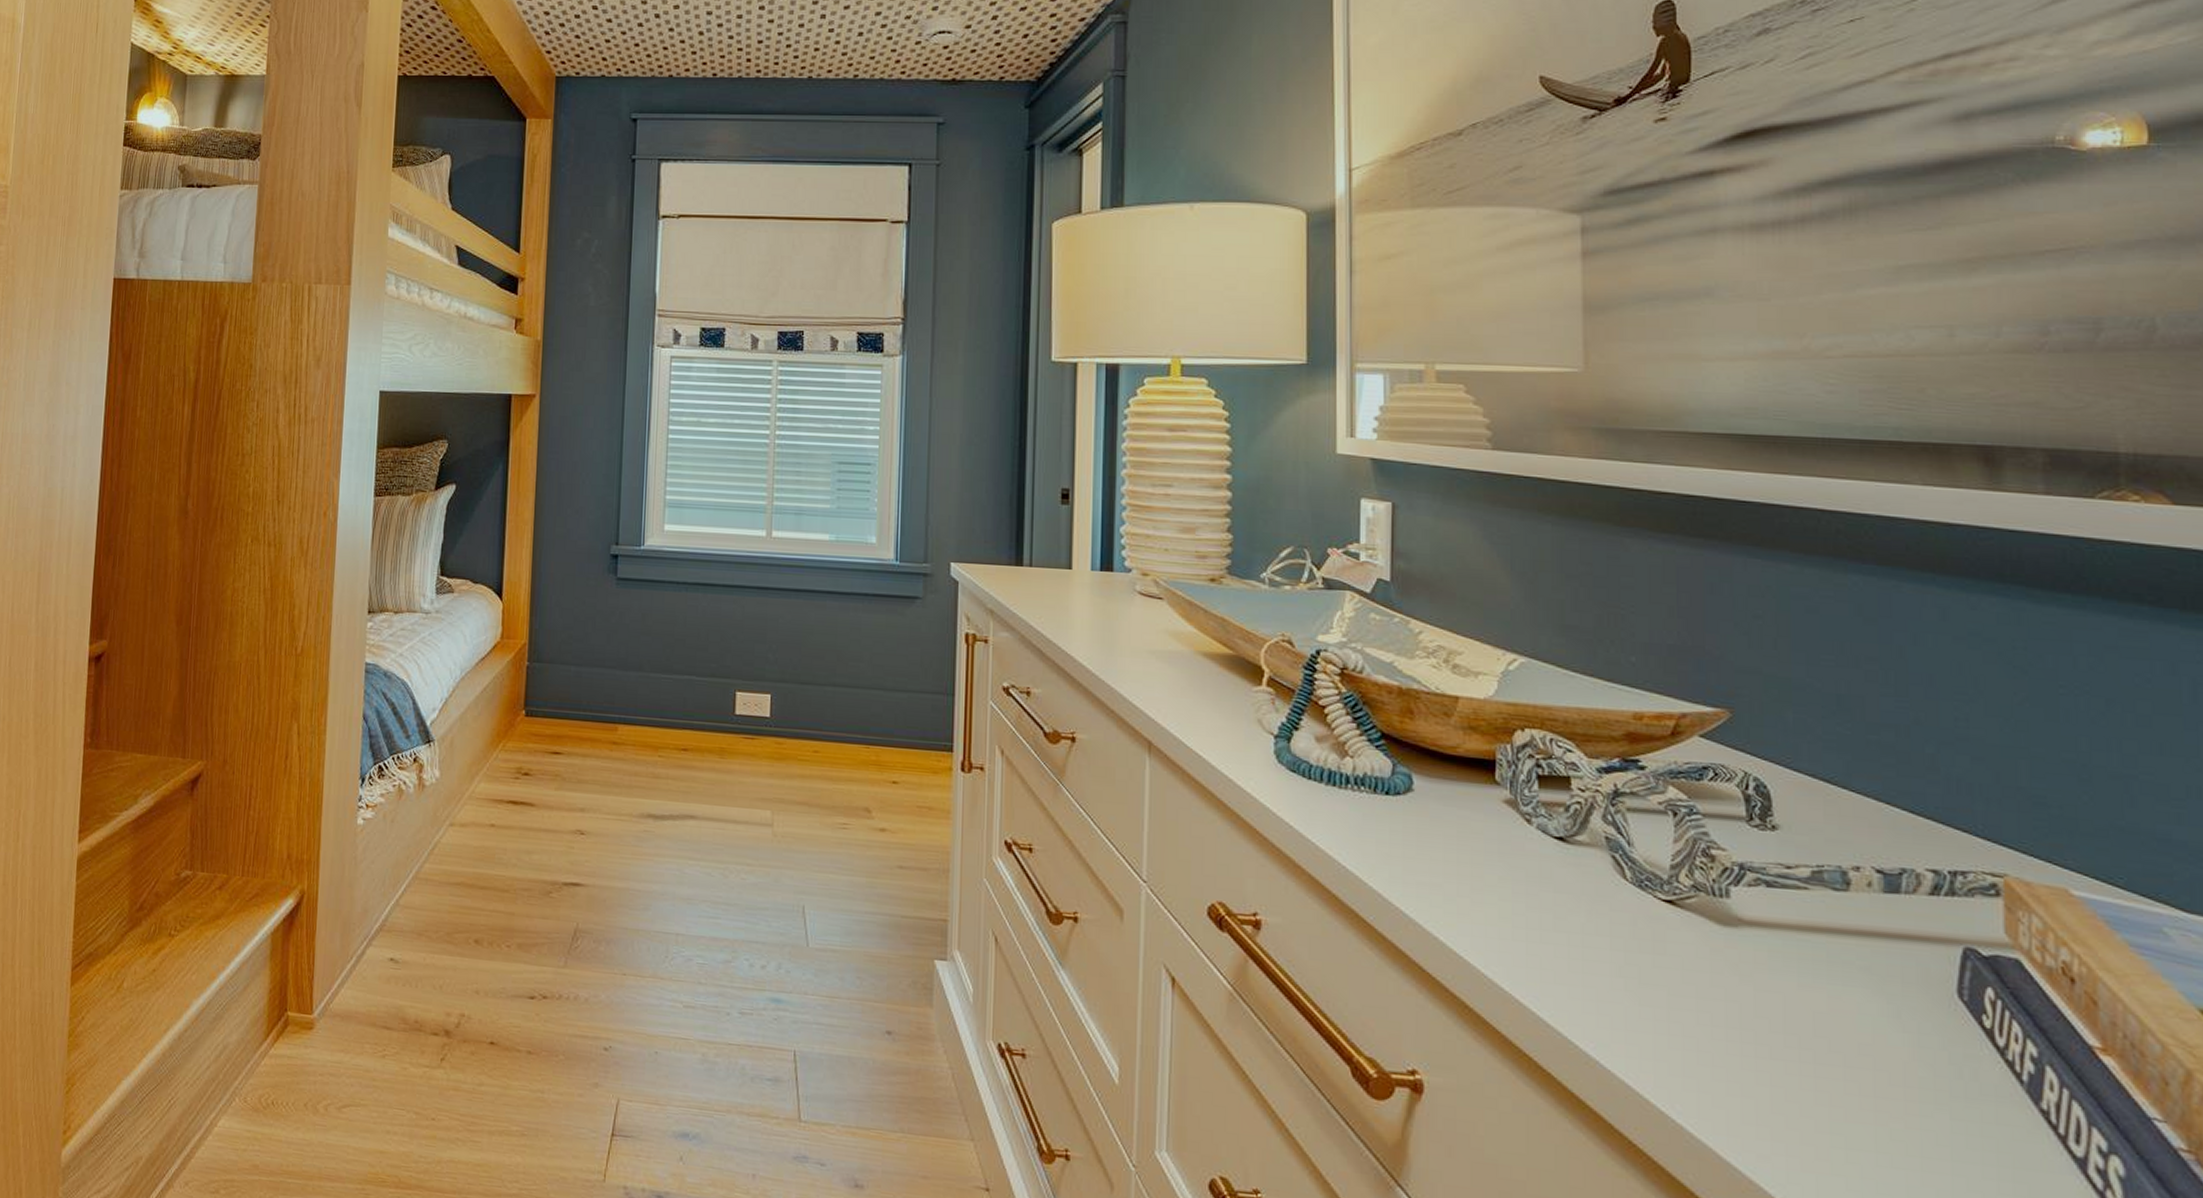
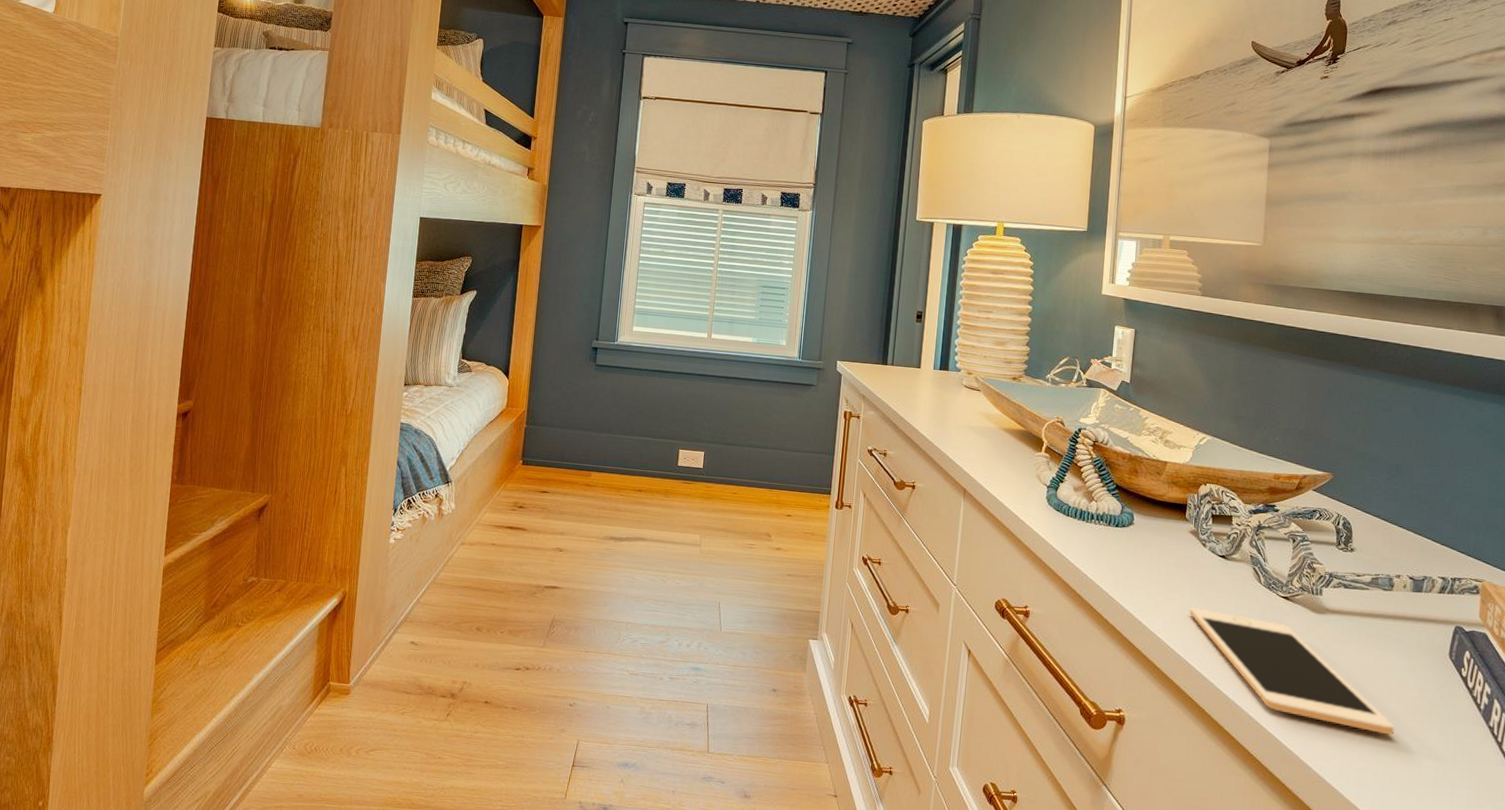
cell phone: none [1513,916,1874,1119] -> present [1189,607,1395,735]

